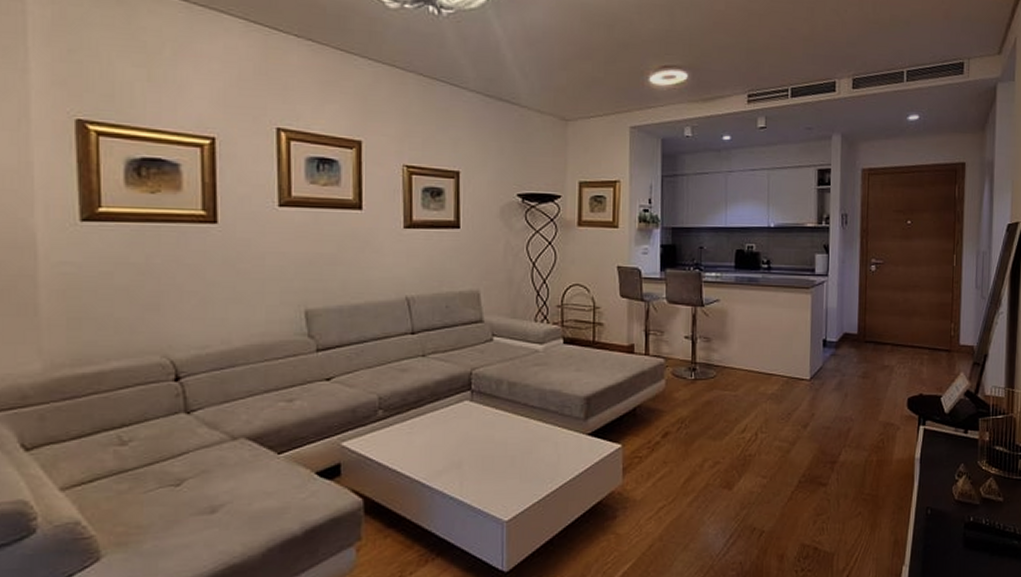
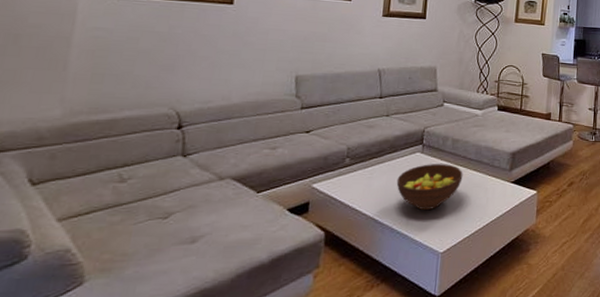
fruit bowl: none [443,414,525,472] -> present [396,164,463,211]

